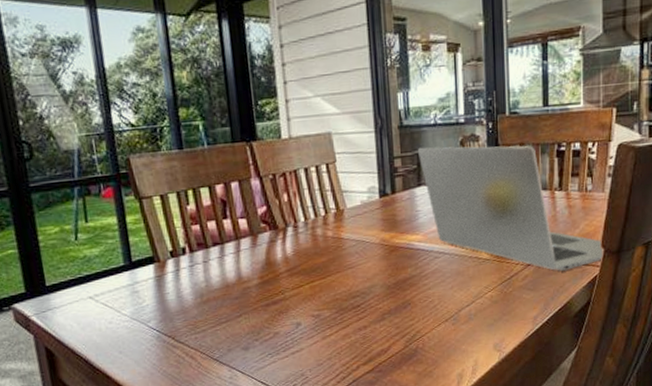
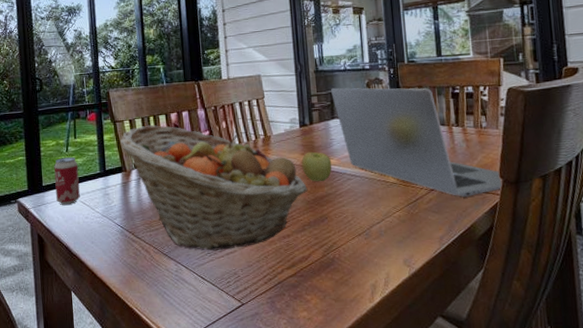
beverage can: none [59,247,100,309] -> present [54,157,80,205]
fruit basket: none [149,200,389,351] -> present [120,125,308,251]
apple: none [381,226,417,263] -> present [301,151,332,182]

